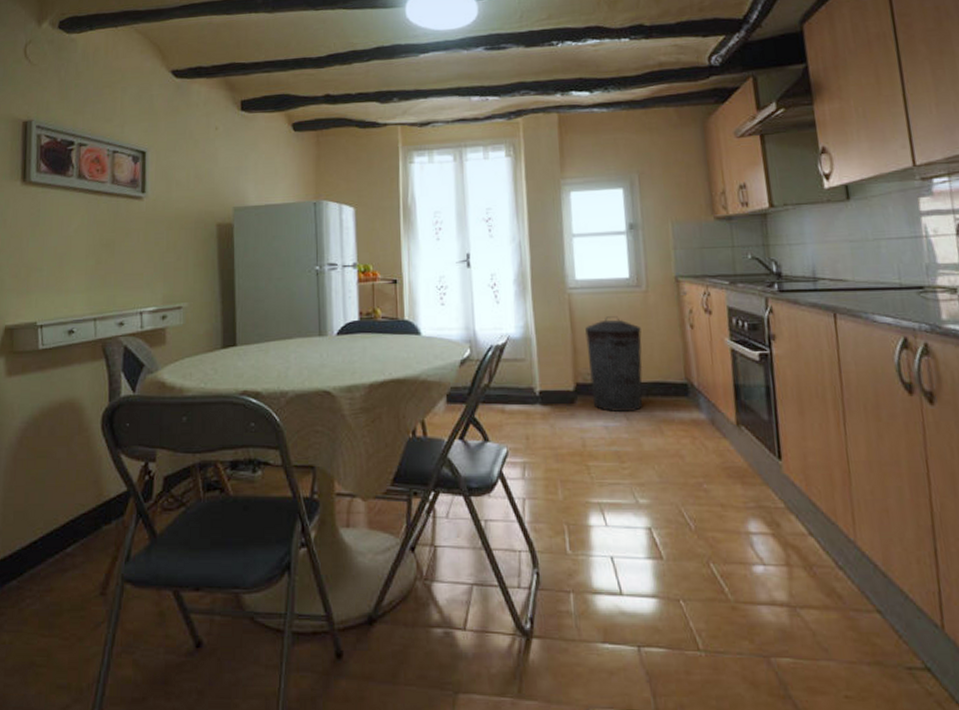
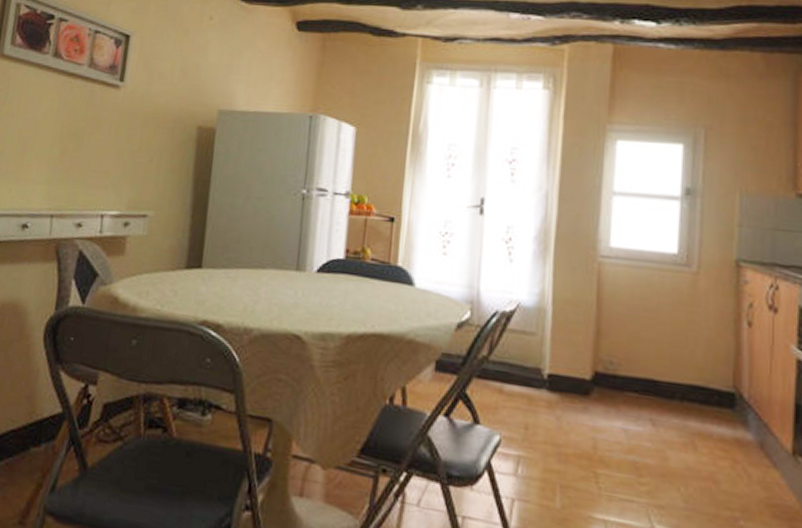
trash can: present [584,316,643,412] -> none [612,297,684,417]

